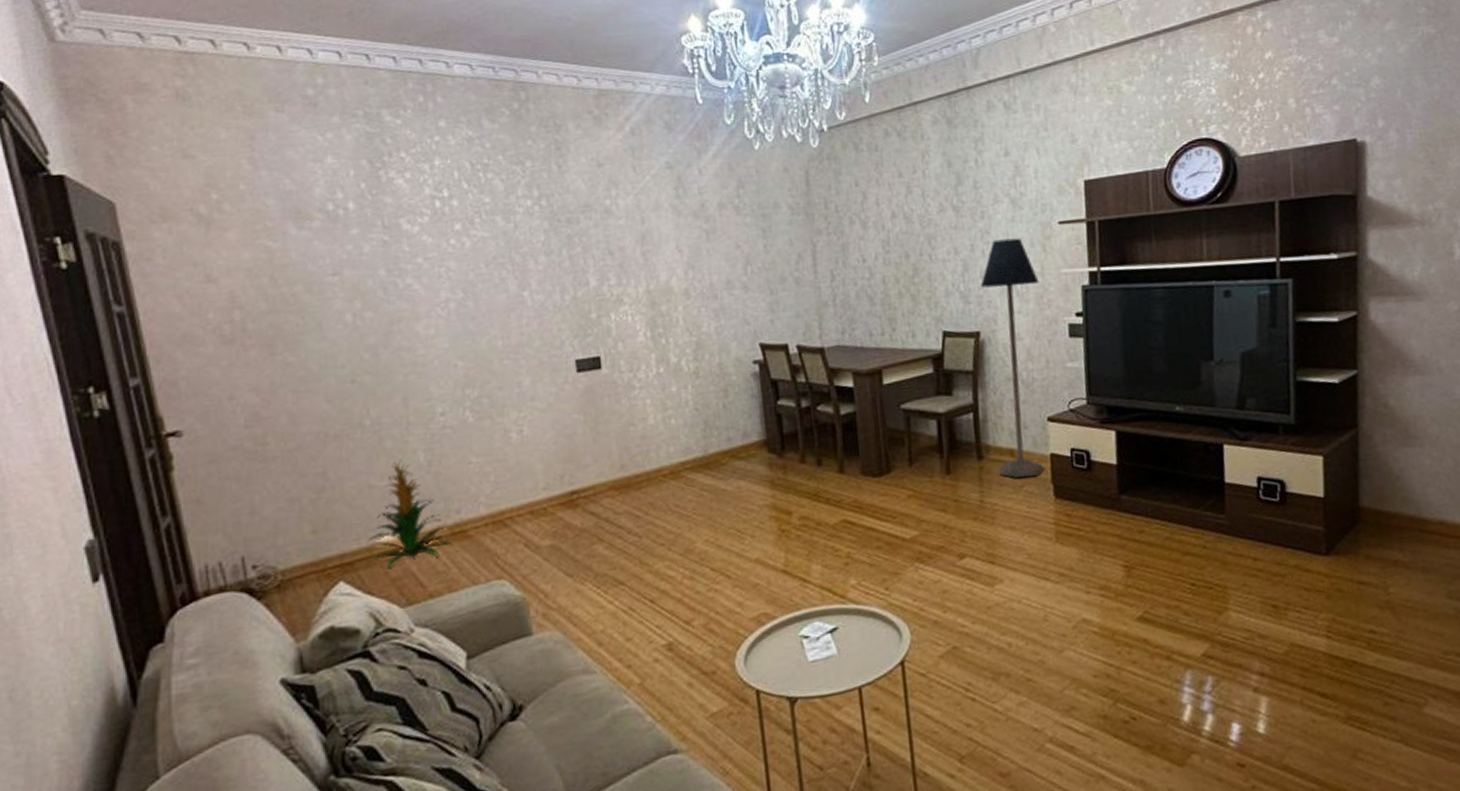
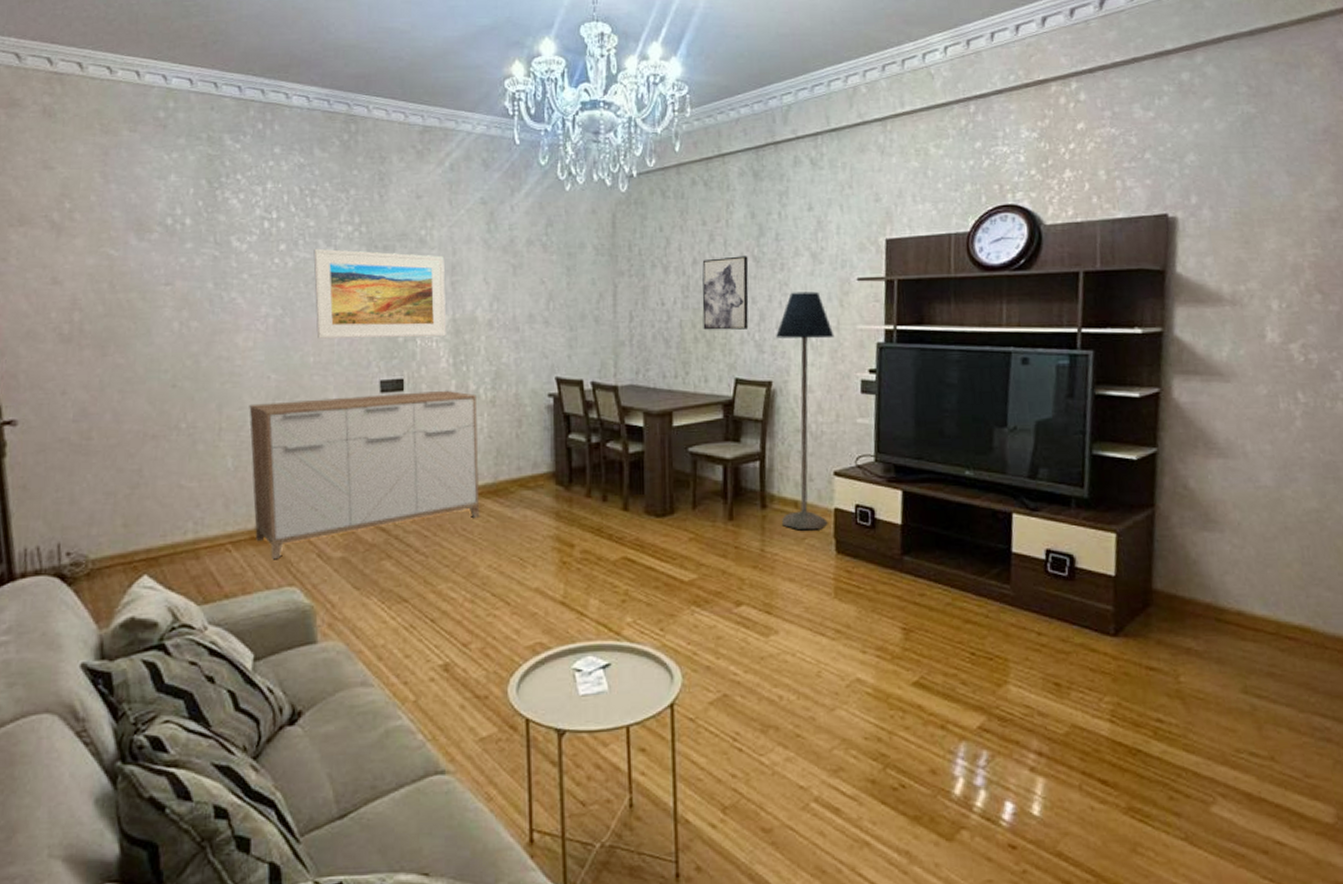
indoor plant: present [368,460,455,568] -> none [173,464,253,566]
sideboard: none [437,364,692,553] -> present [249,390,480,559]
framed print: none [492,225,642,321] -> present [313,248,447,339]
wall art: none [901,206,953,285] -> present [702,256,749,330]

